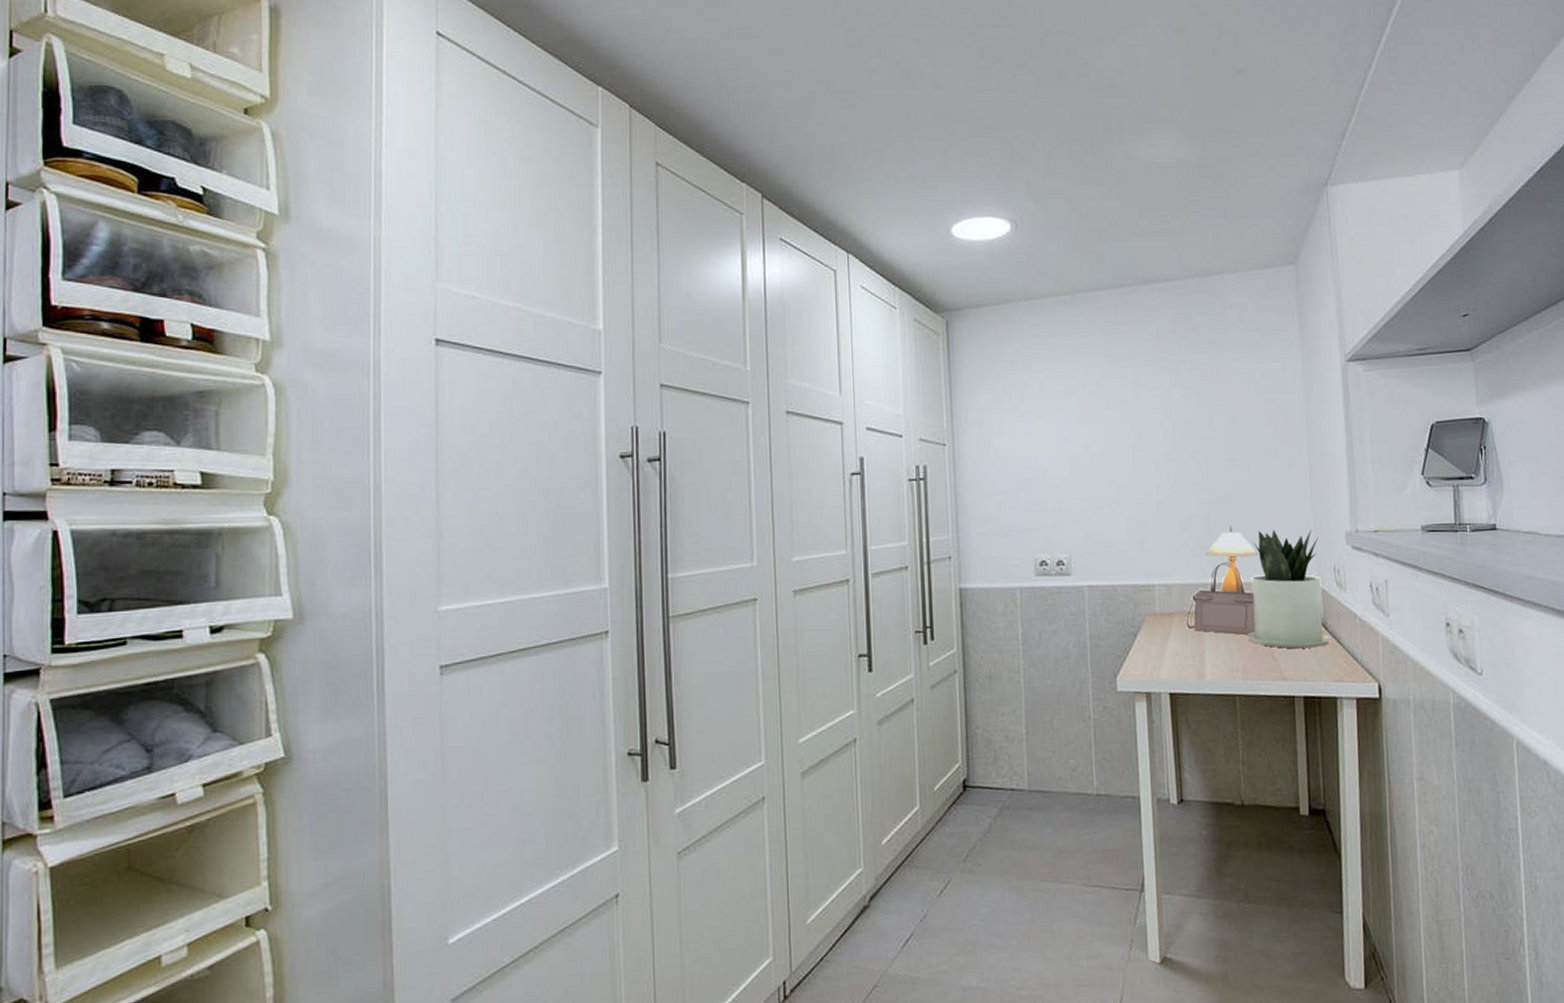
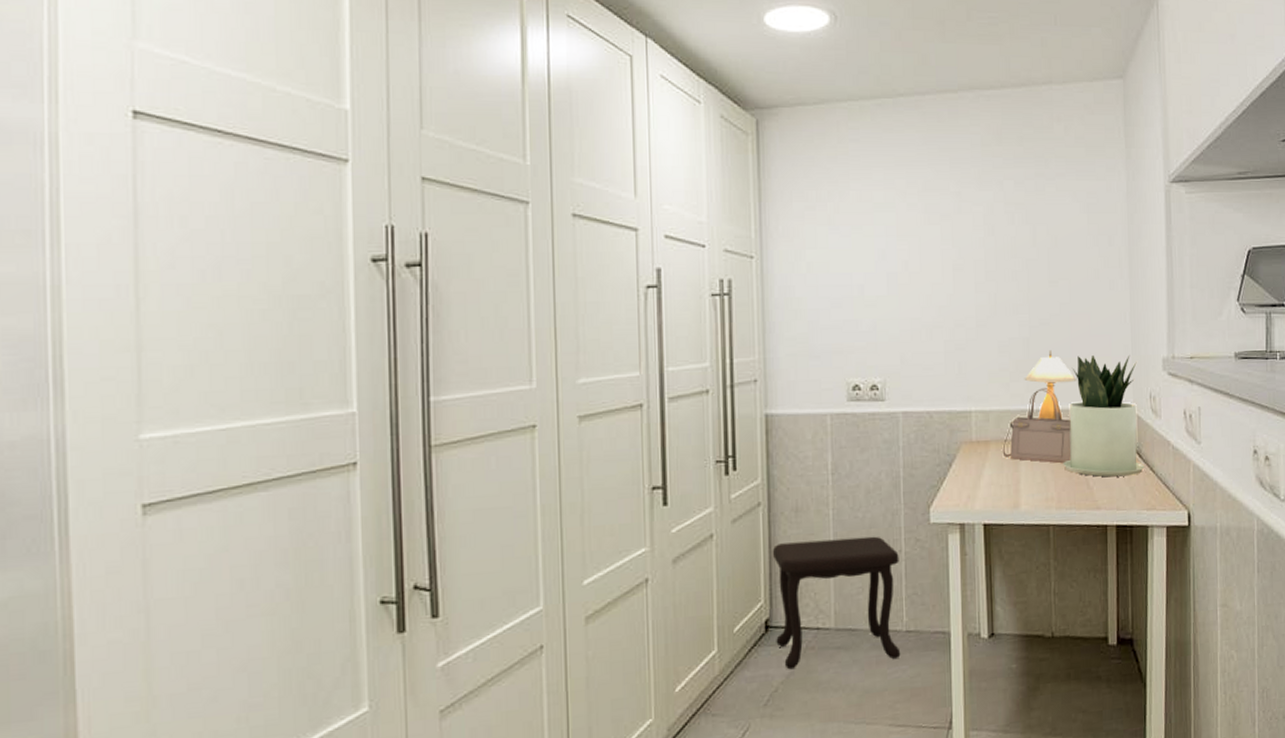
stool: none [968,703,1092,828] -> present [772,536,901,670]

